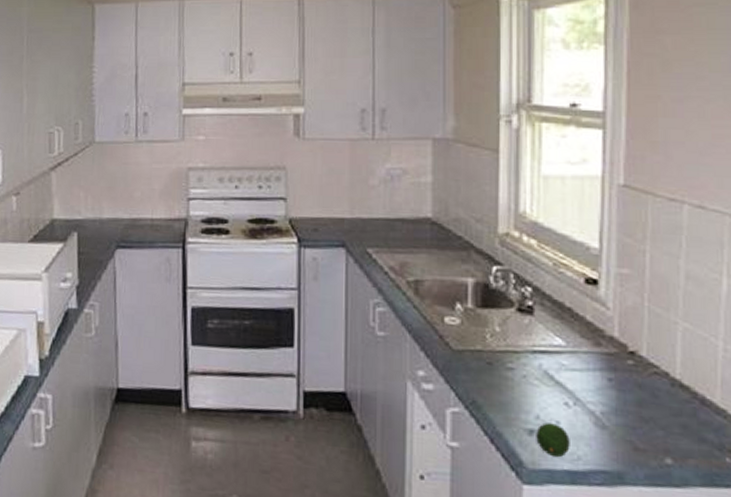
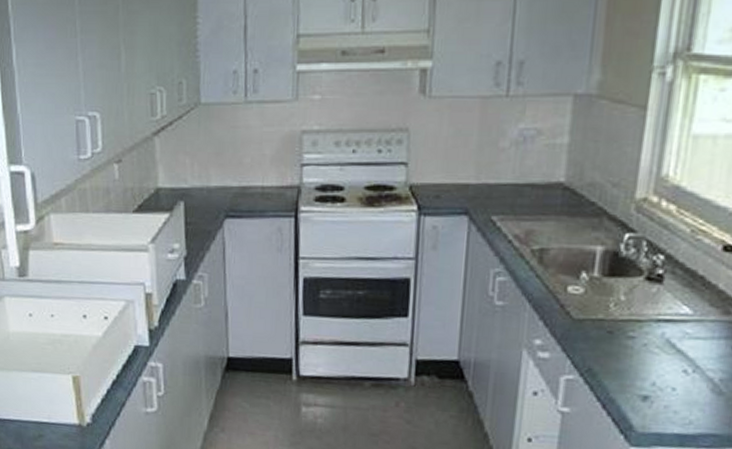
fruit: present [536,422,570,458] -> none [649,389,684,422]

